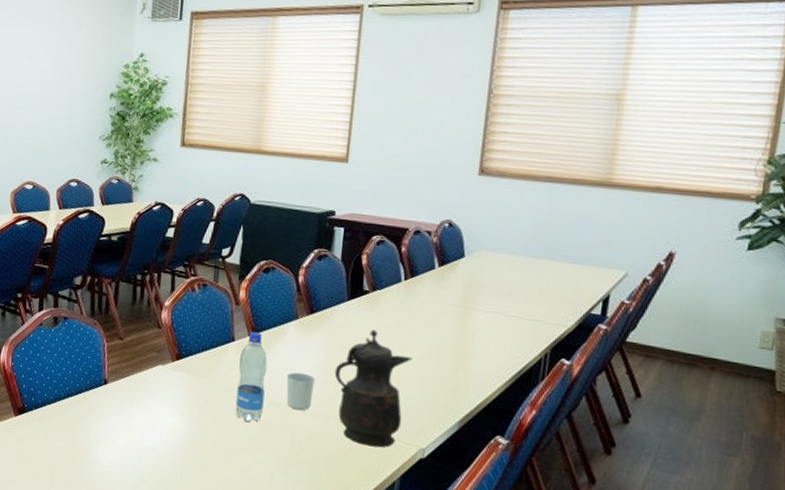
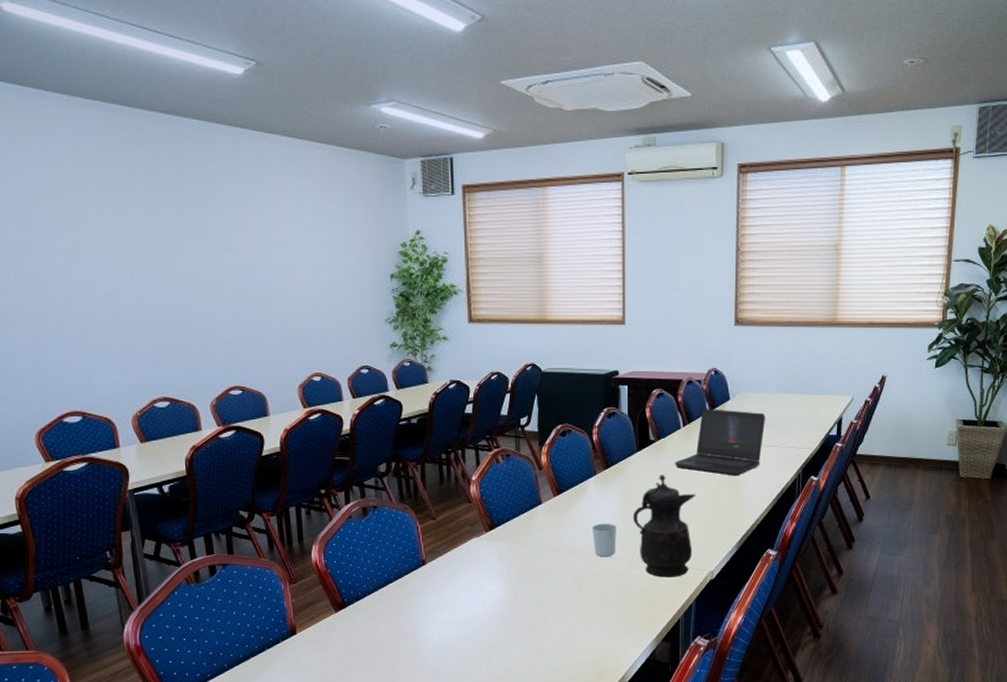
bottle: present [235,332,268,423] -> none [549,493,574,577]
laptop computer: none [390,264,509,345] -> present [675,409,766,476]

